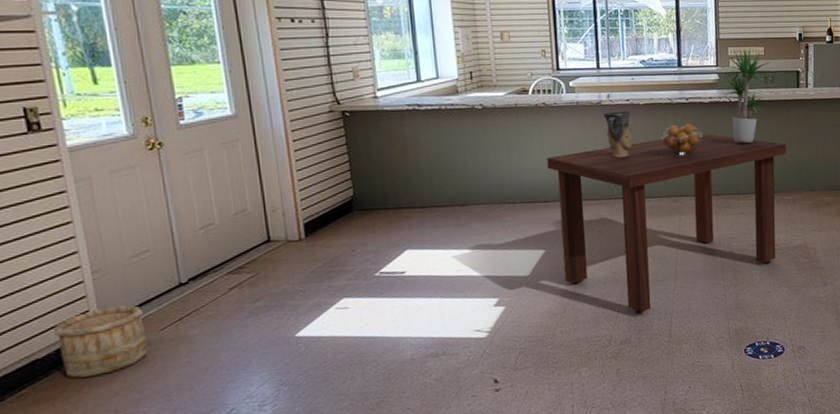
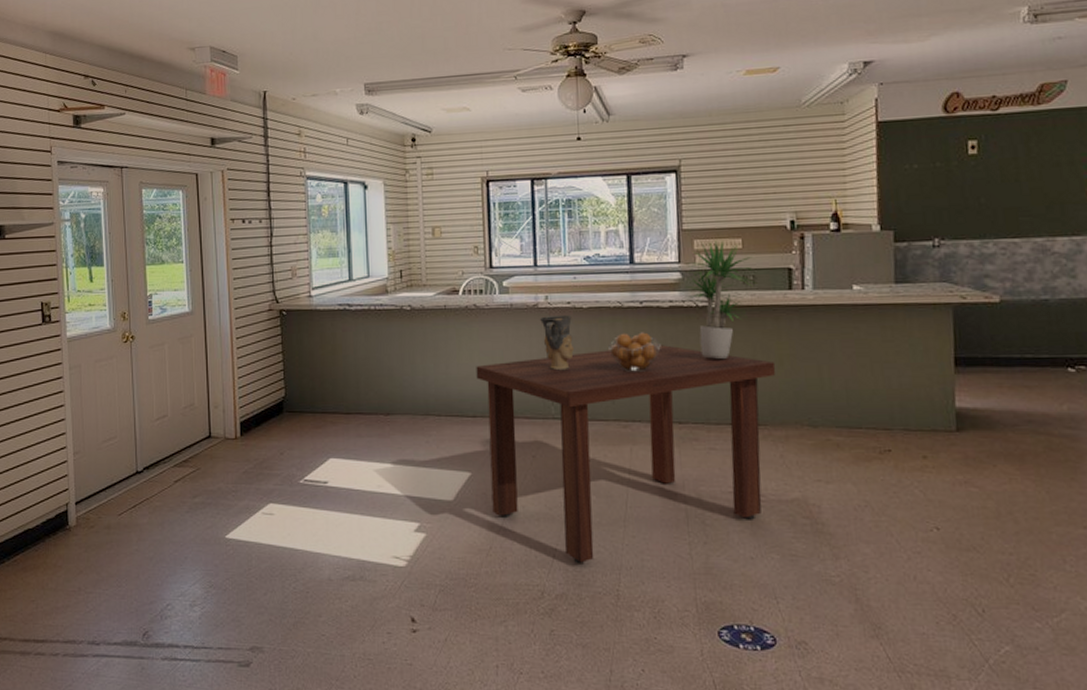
wooden bucket: present [54,305,148,378] -> none [43,487,108,551]

